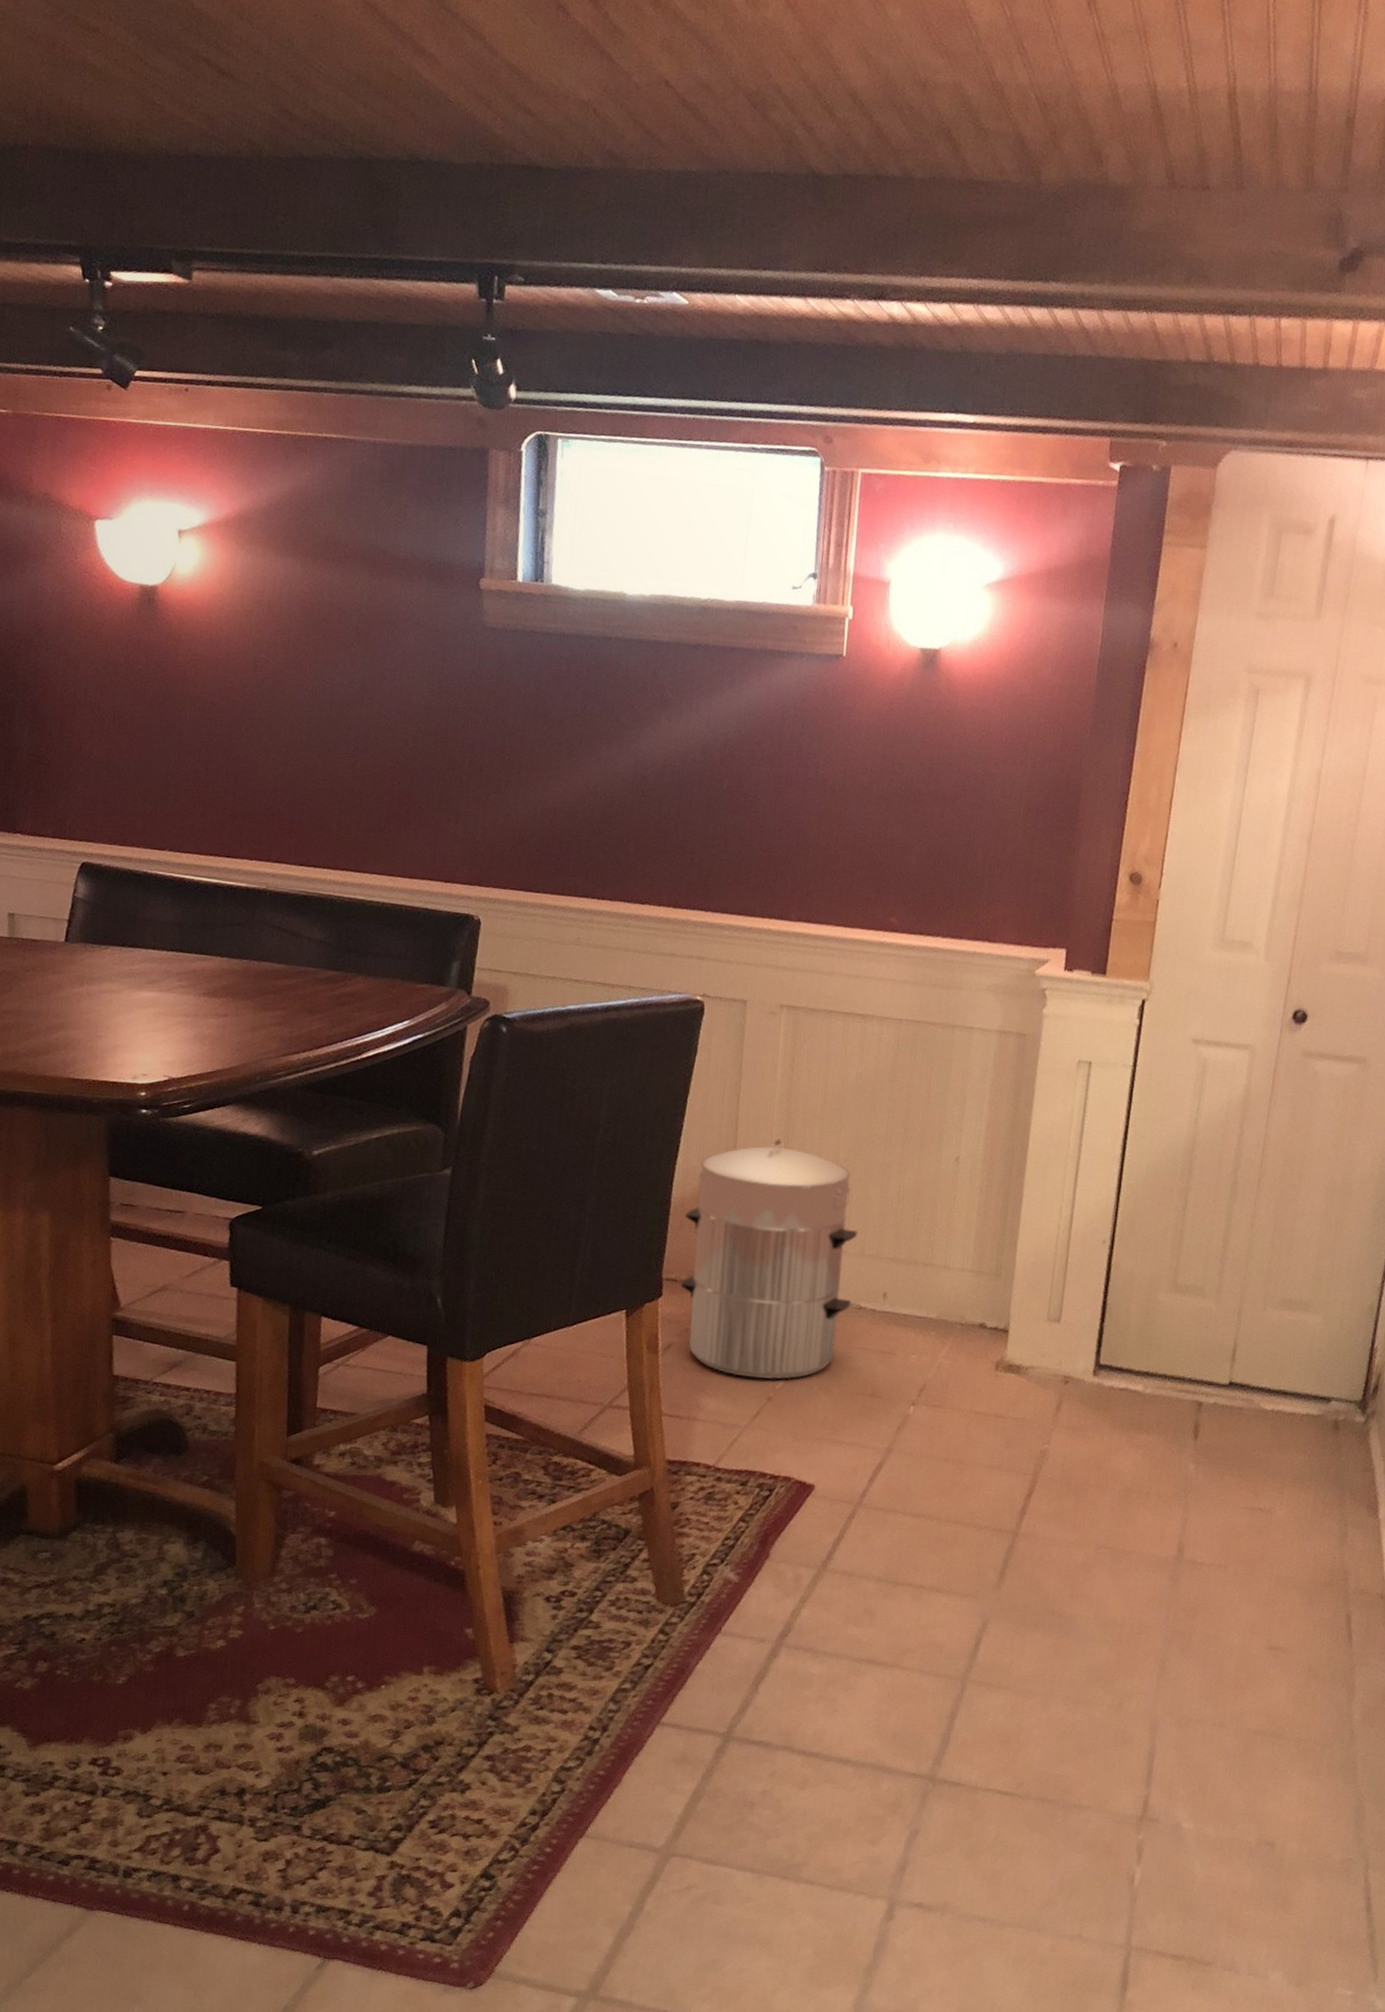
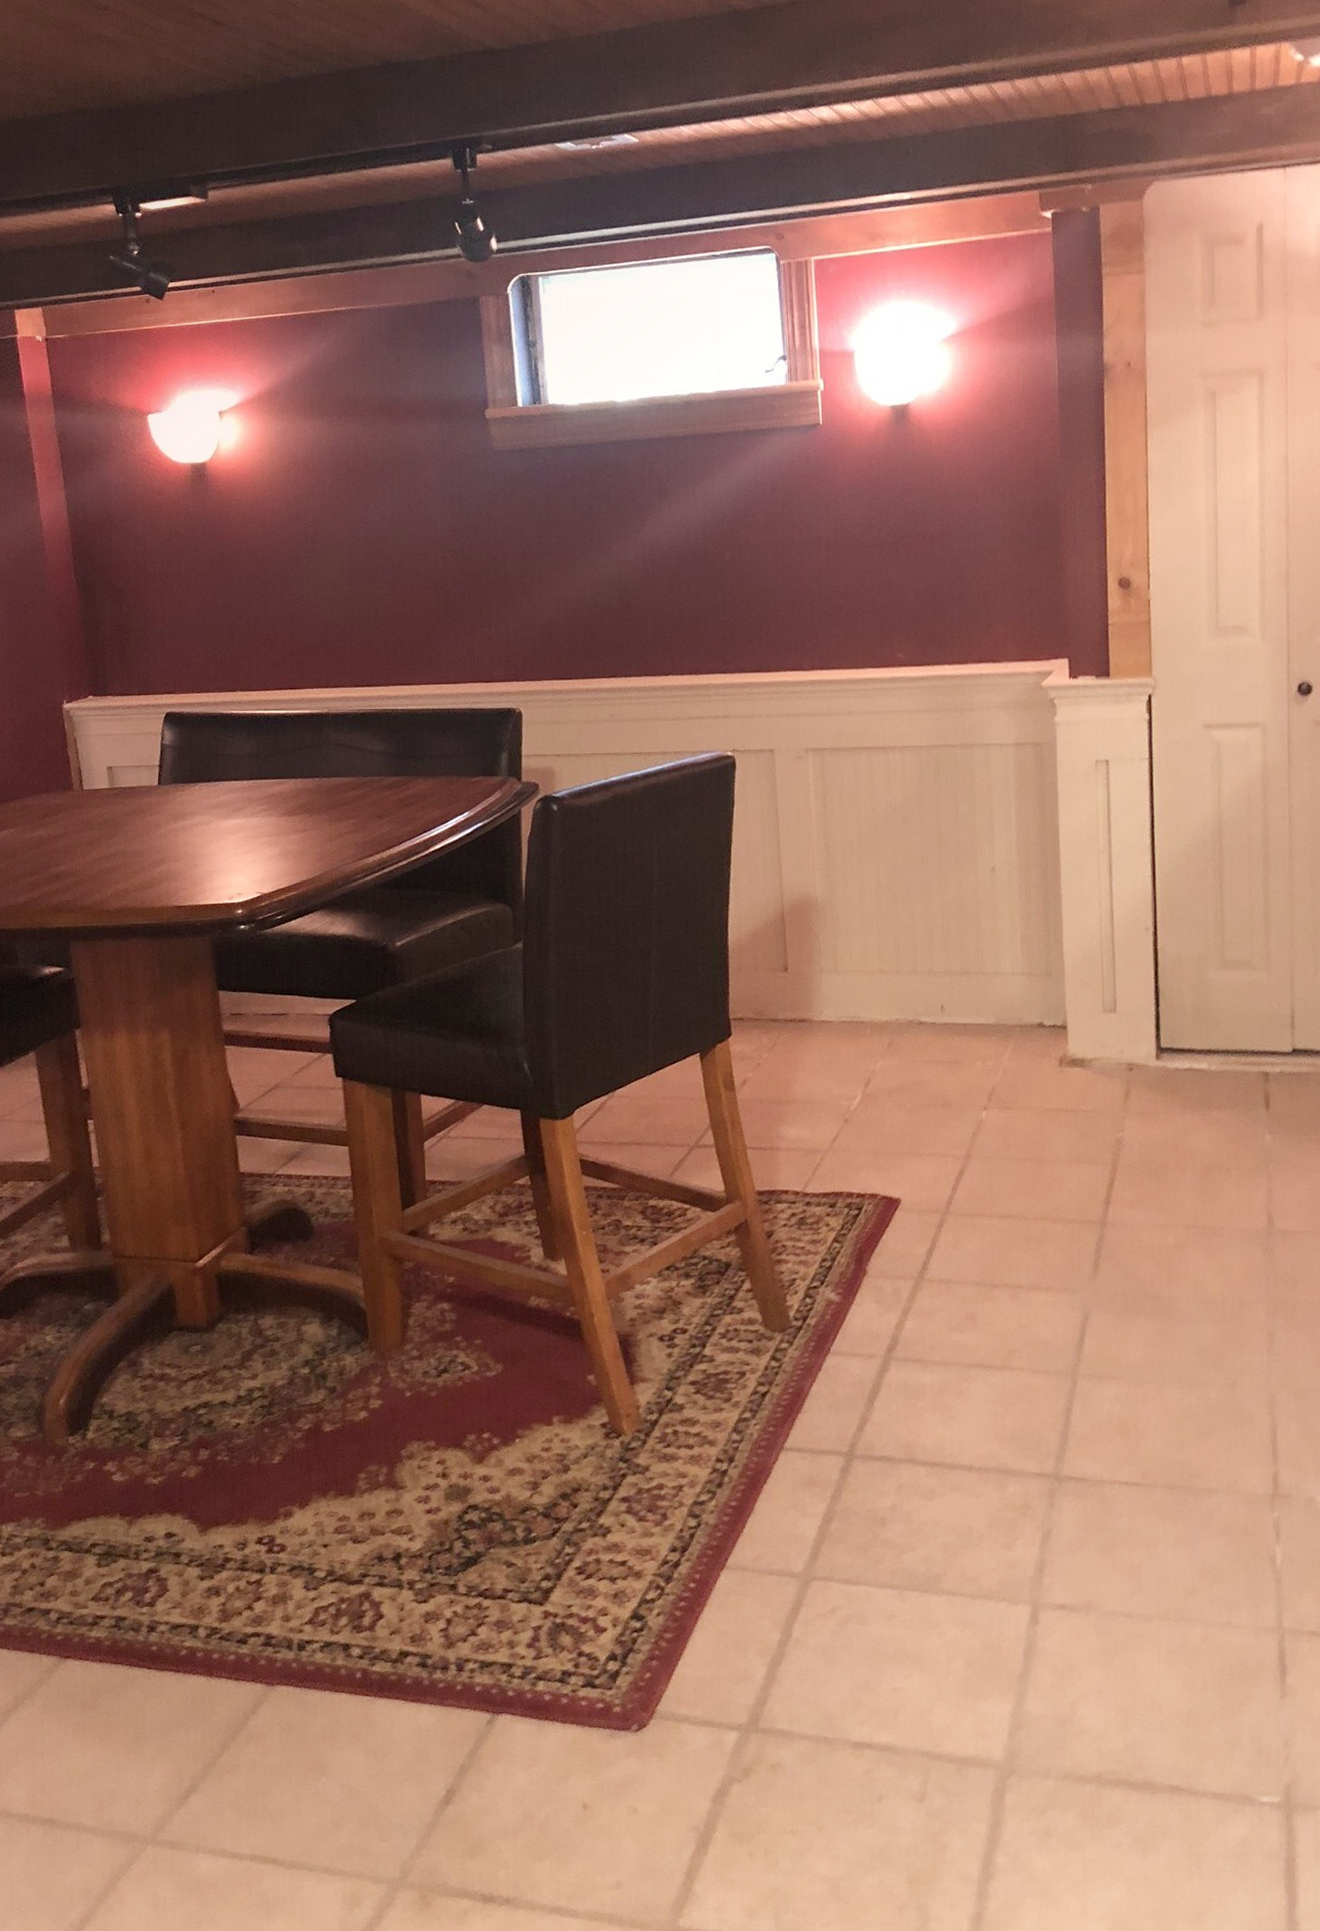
waste bin: present [681,1139,858,1380] -> none [743,873,911,1103]

